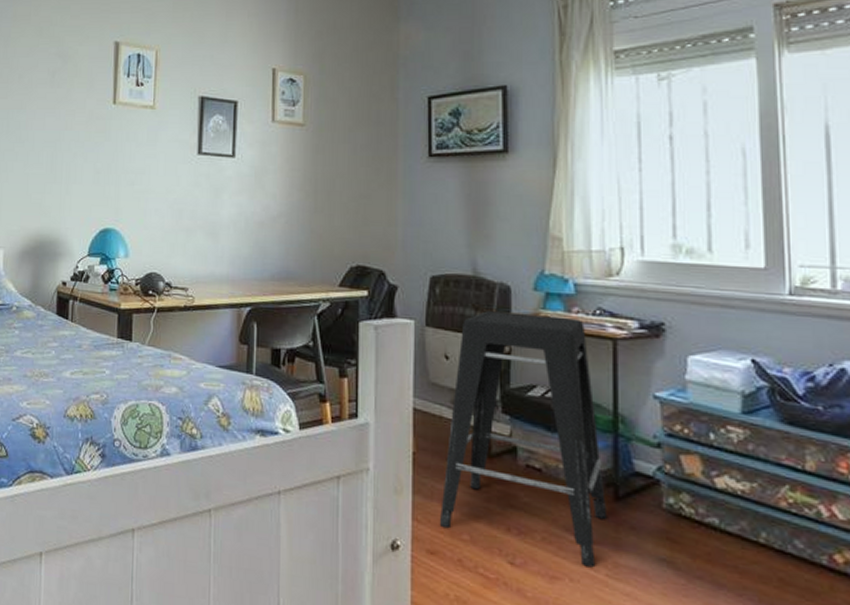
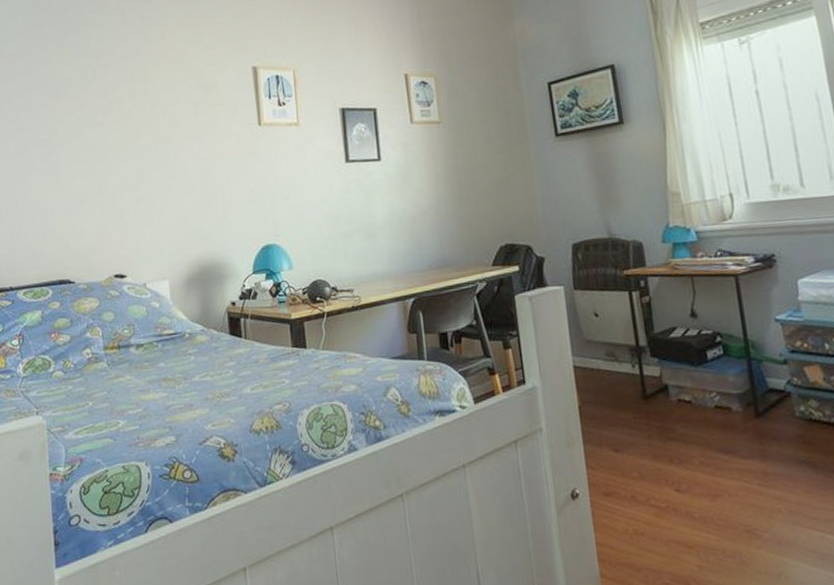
stool: present [439,311,608,568] -> none [605,262,753,481]

